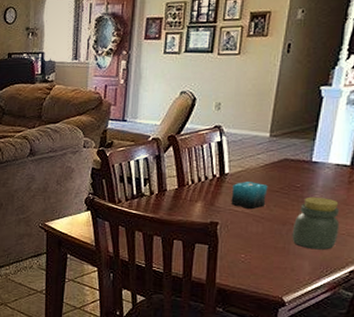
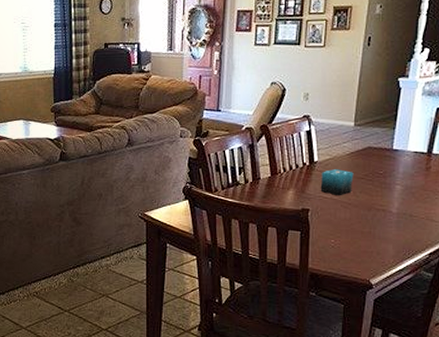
jar: present [292,196,340,250] -> none [377,183,419,234]

